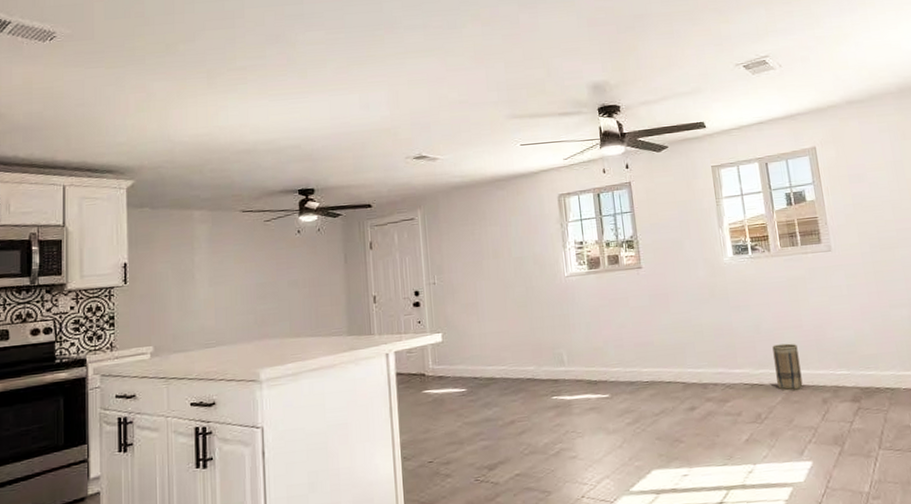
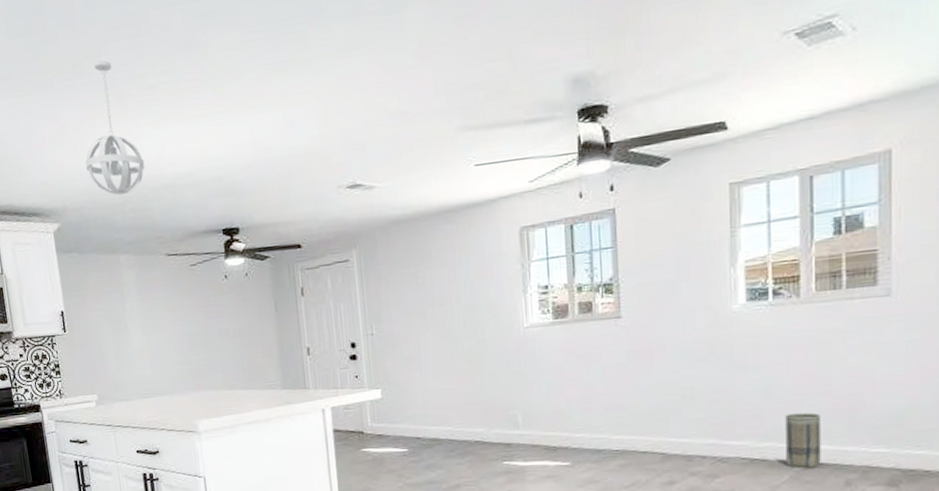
pendant light: none [169,43,228,157] -> present [85,60,145,195]

